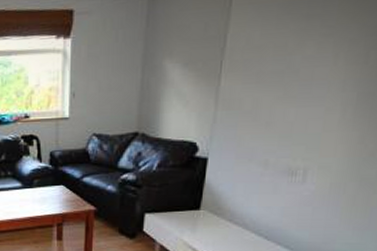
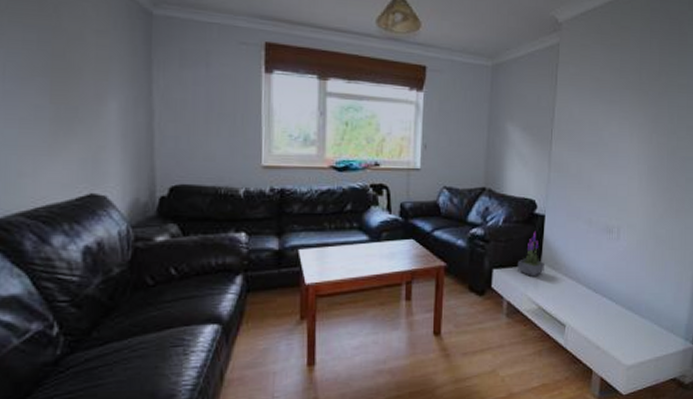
potted plant: none [173,175,205,221] -> present [518,231,545,276]

